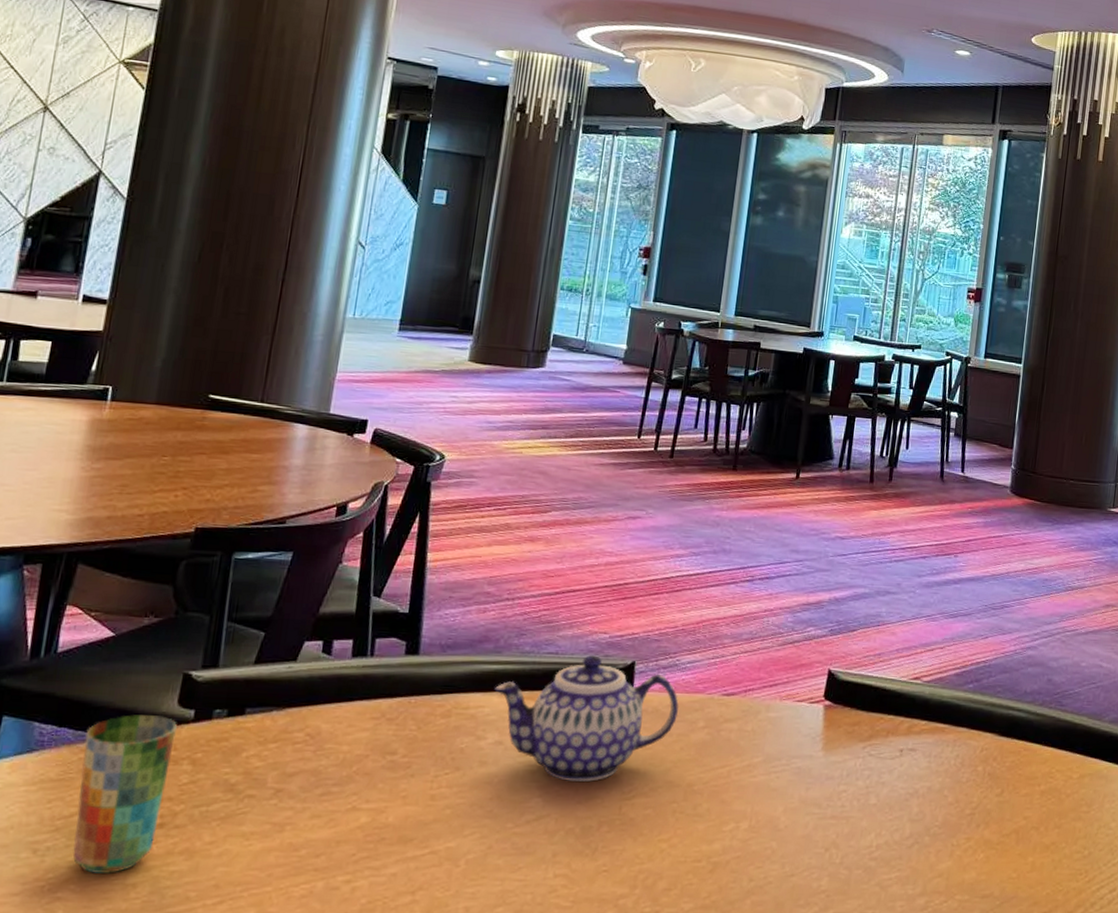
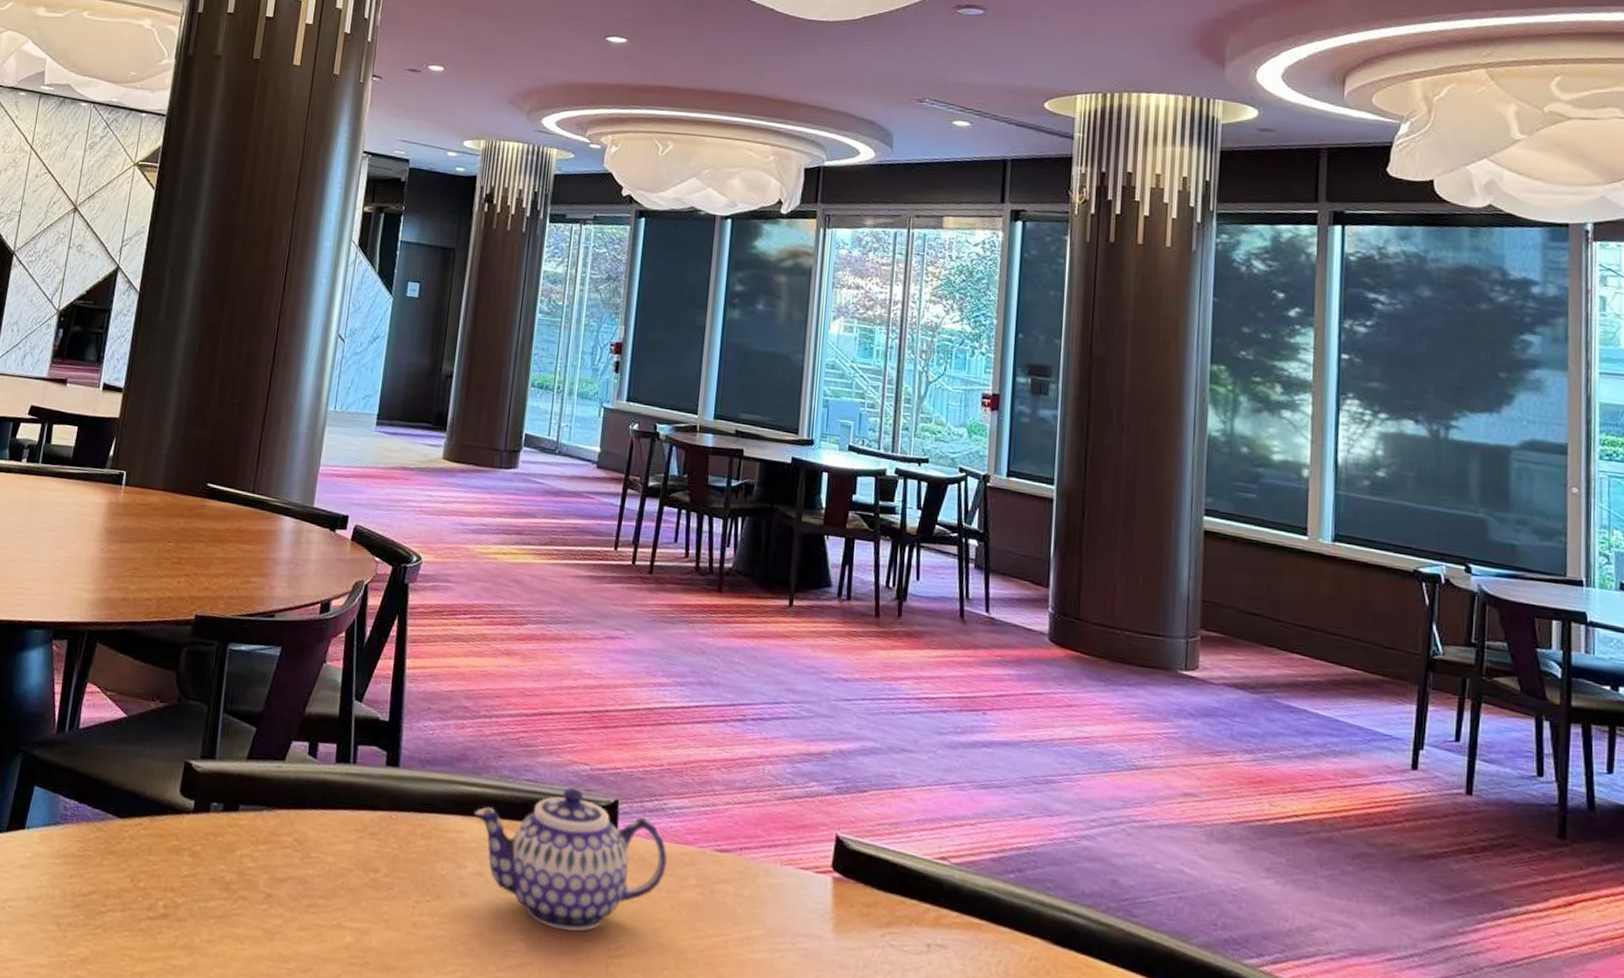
cup: present [73,714,177,873] -> none [90,798,179,959]

